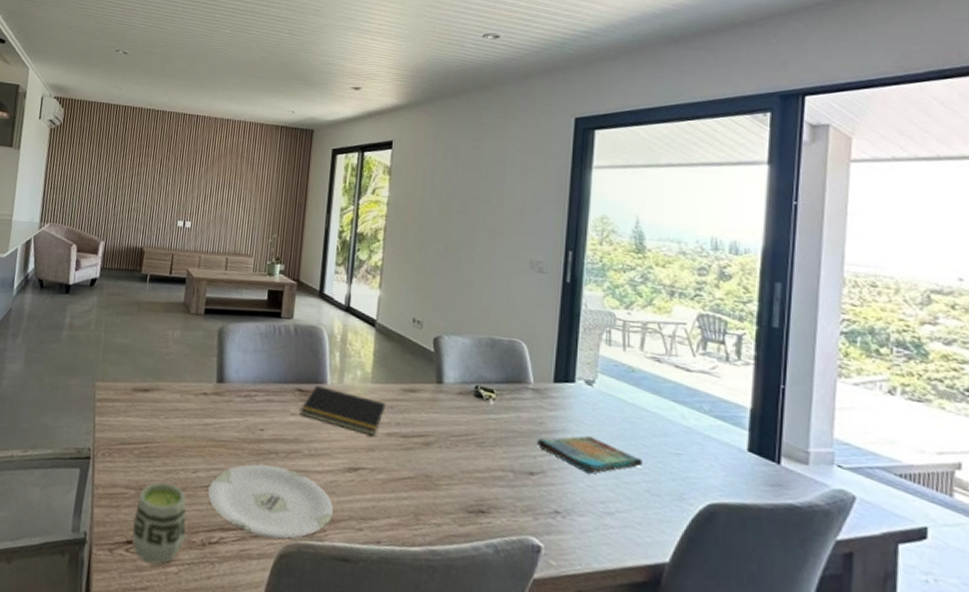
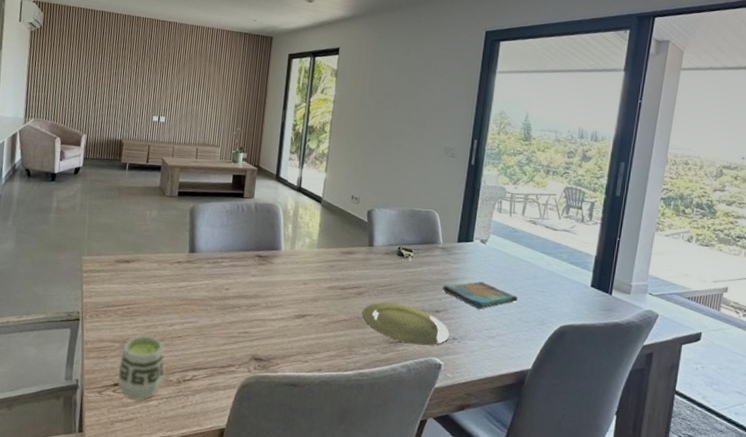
plate: present [208,463,333,540] -> none [182,316,285,374]
notepad: present [300,385,386,437] -> none [259,252,328,290]
plate: none [432,457,551,520] -> present [362,302,450,346]

